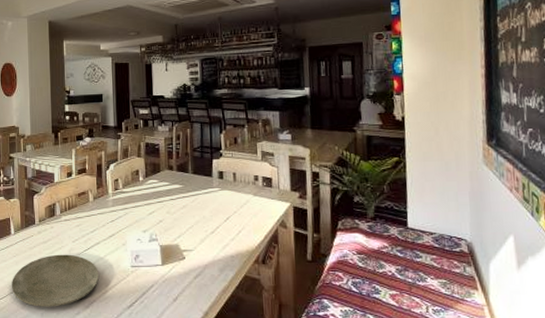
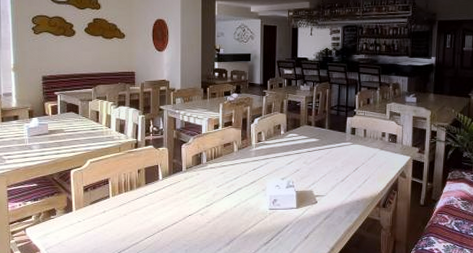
plate: present [12,254,99,307] -> none [159,198,239,244]

